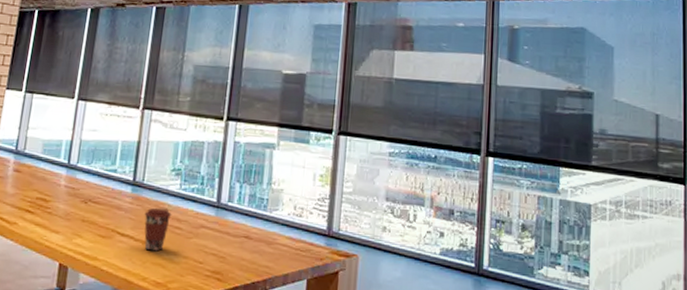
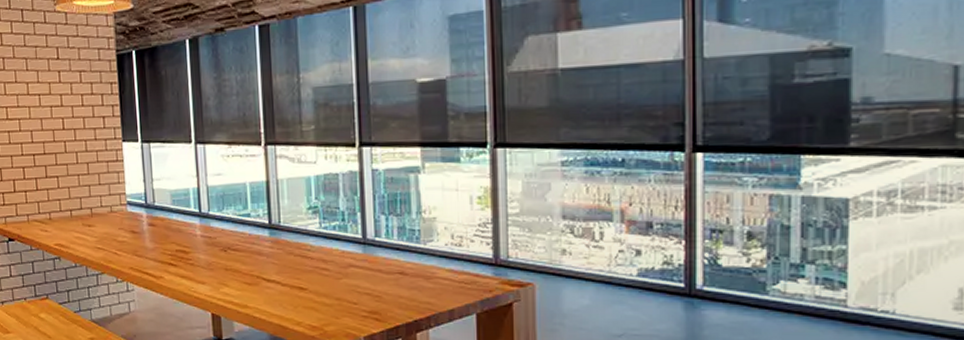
coffee cup: present [144,207,172,251] -> none [287,250,316,295]

